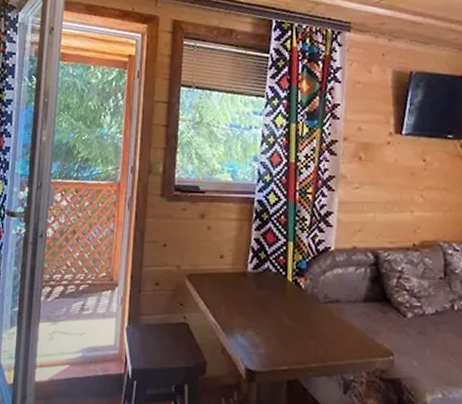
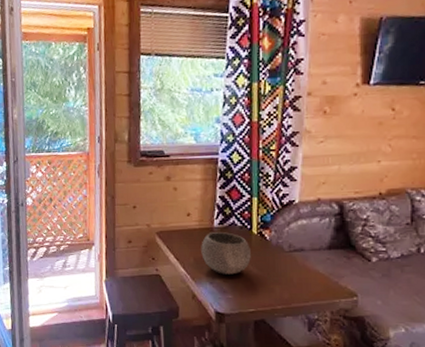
bowl: none [233,278,285,326] -> present [201,232,251,275]

